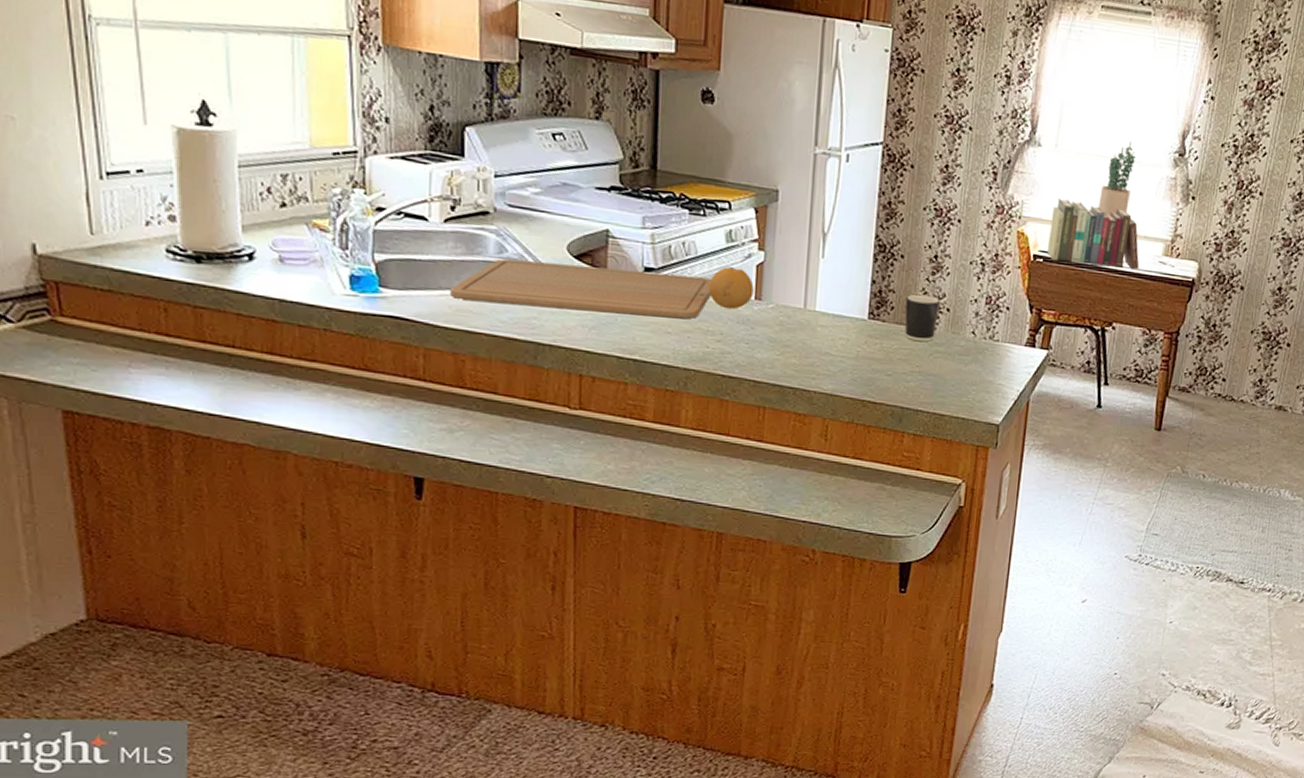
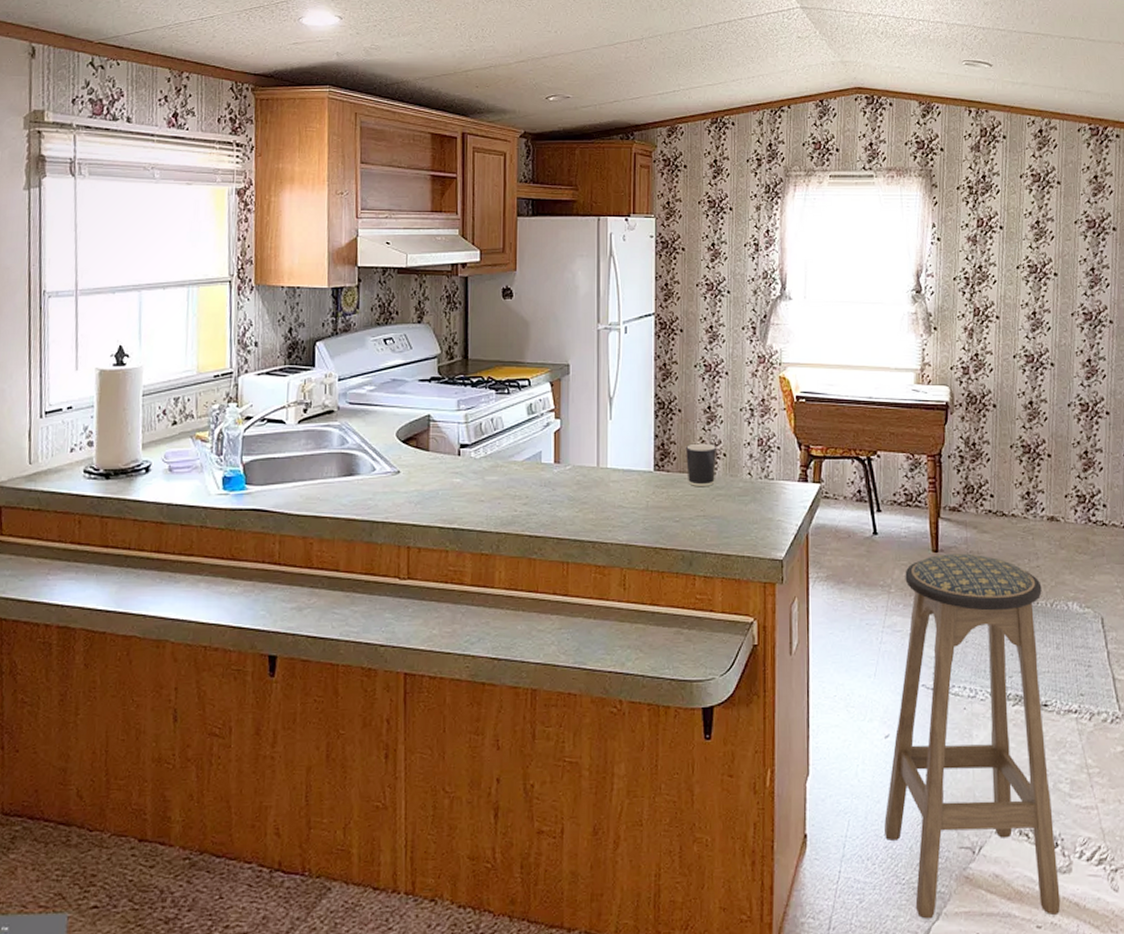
chopping board: present [450,259,712,319] -> none [302,448,517,488]
fruit: present [708,267,754,310] -> none [514,436,553,474]
books: present [1046,199,1139,270] -> none [807,343,895,400]
stool: none [1069,433,1258,762] -> present [884,553,1061,919]
vase: present [1098,141,1135,217] -> none [849,285,877,354]

